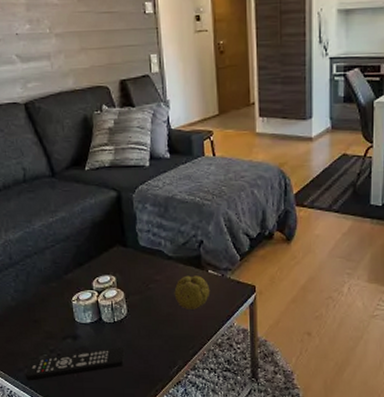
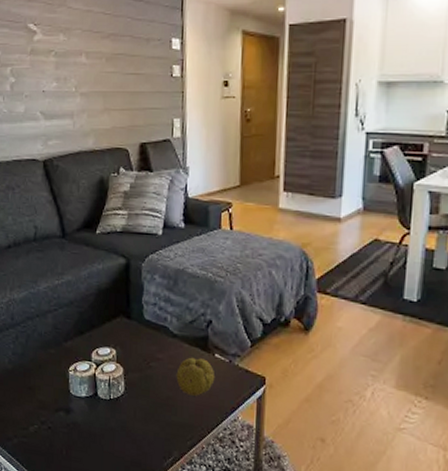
remote control: present [25,346,126,381] -> none [13,427,119,453]

